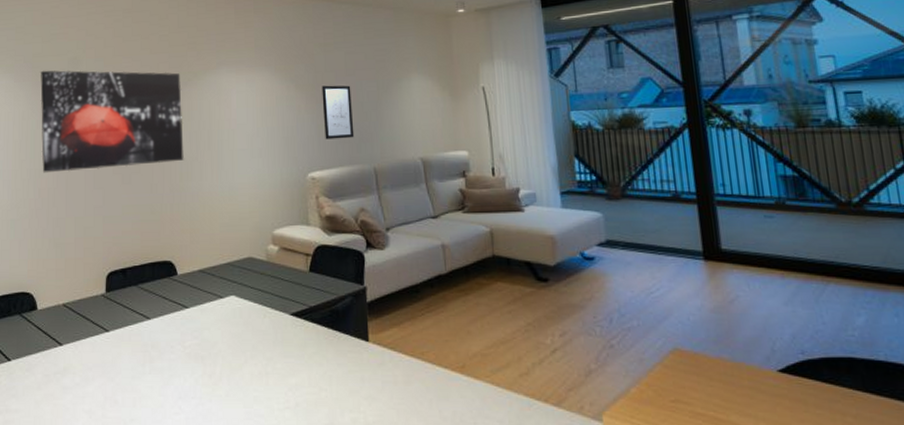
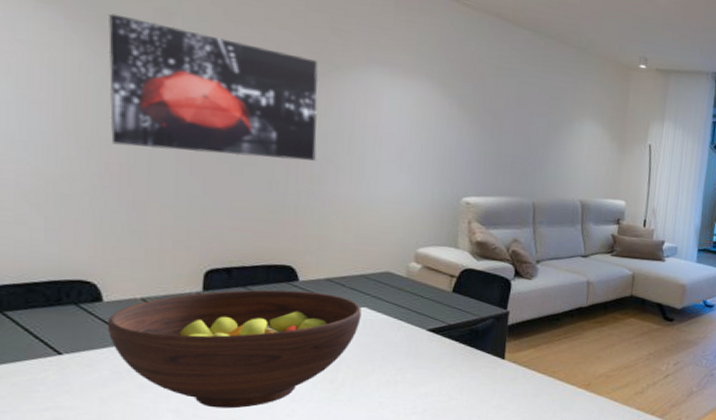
fruit bowl: none [40,284,231,408] -> present [107,289,362,409]
wall art: present [322,85,355,140] -> none [485,111,520,170]

